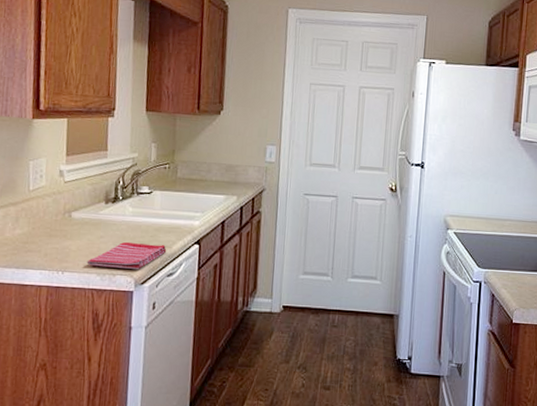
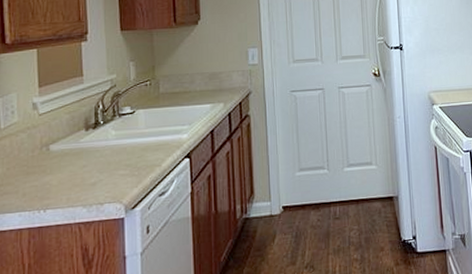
dish towel: present [86,241,167,269] -> none [70,164,156,199]

